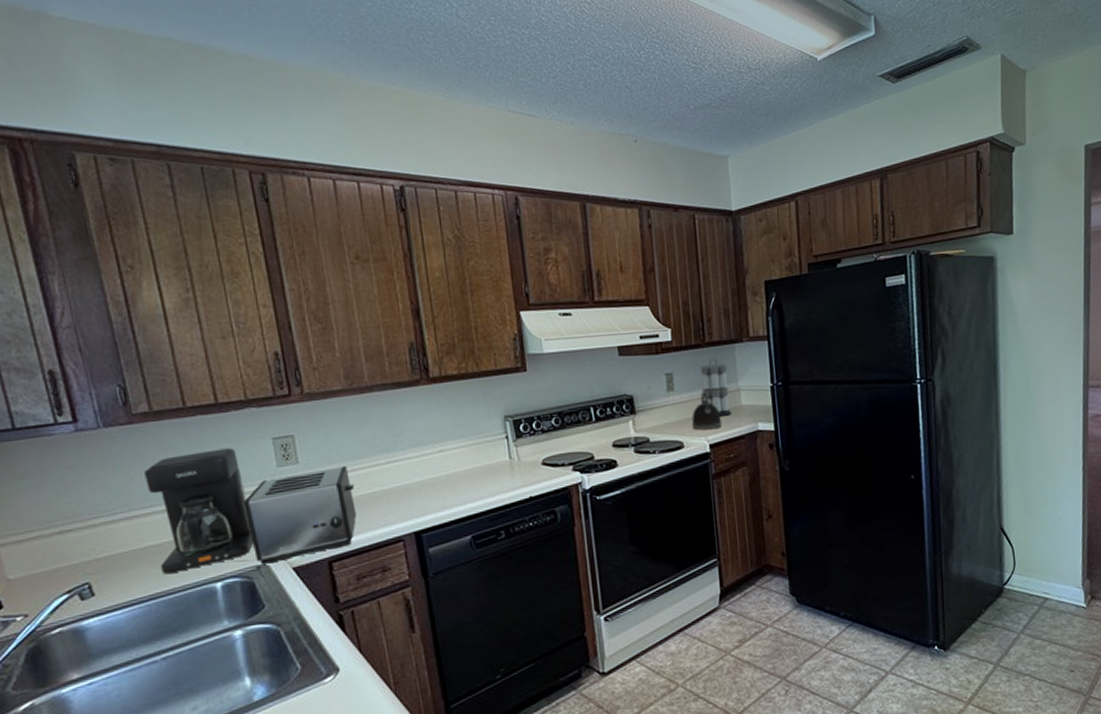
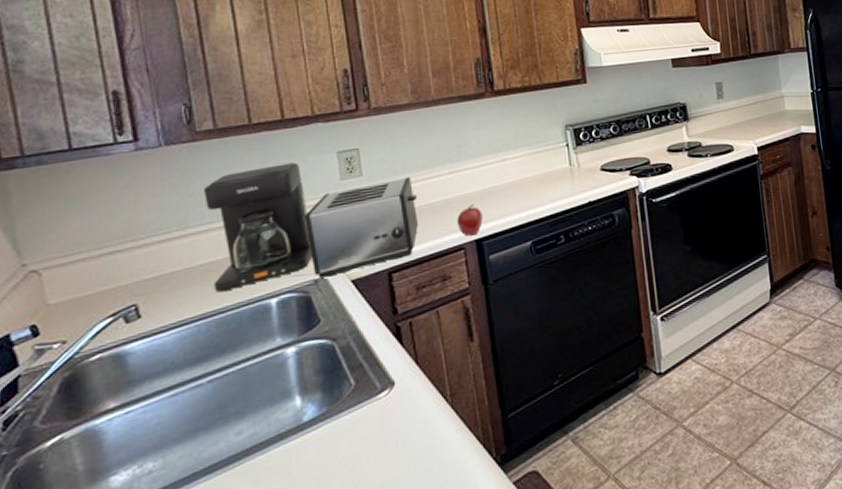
fruit: none [395,495,421,528] -> present [457,204,483,236]
kettle: present [691,391,723,431] -> none [740,98,769,135]
spice rack: present [701,358,732,416] -> none [747,67,777,121]

